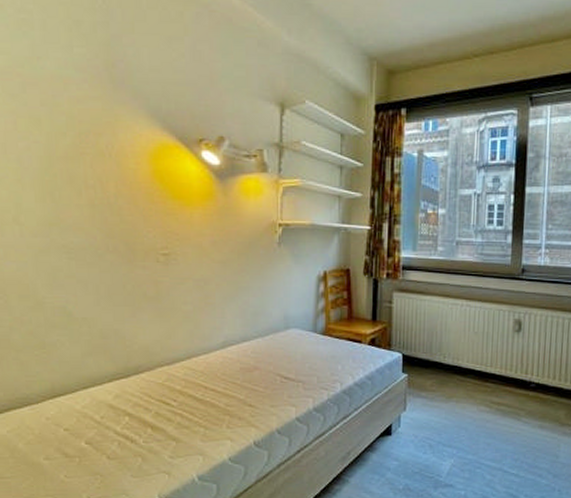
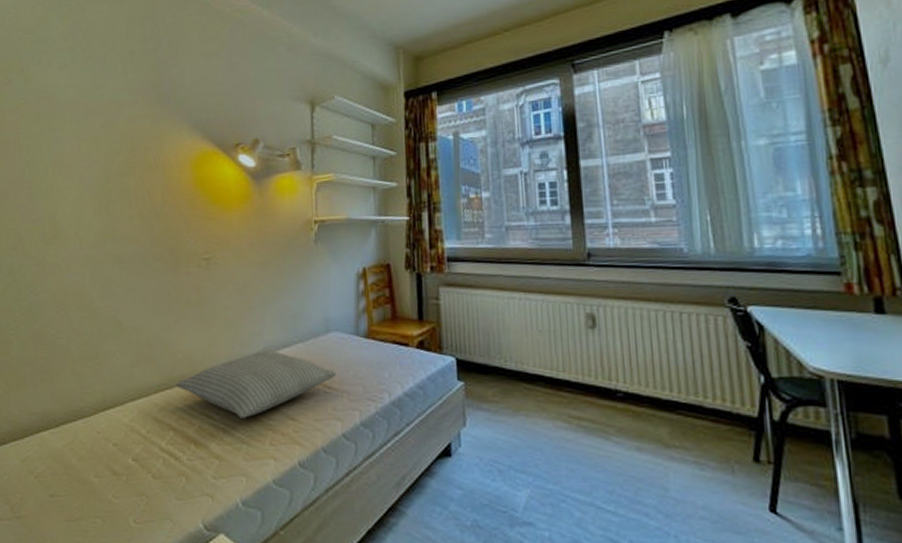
pillow: none [132,343,294,405] -> present [176,349,337,418]

